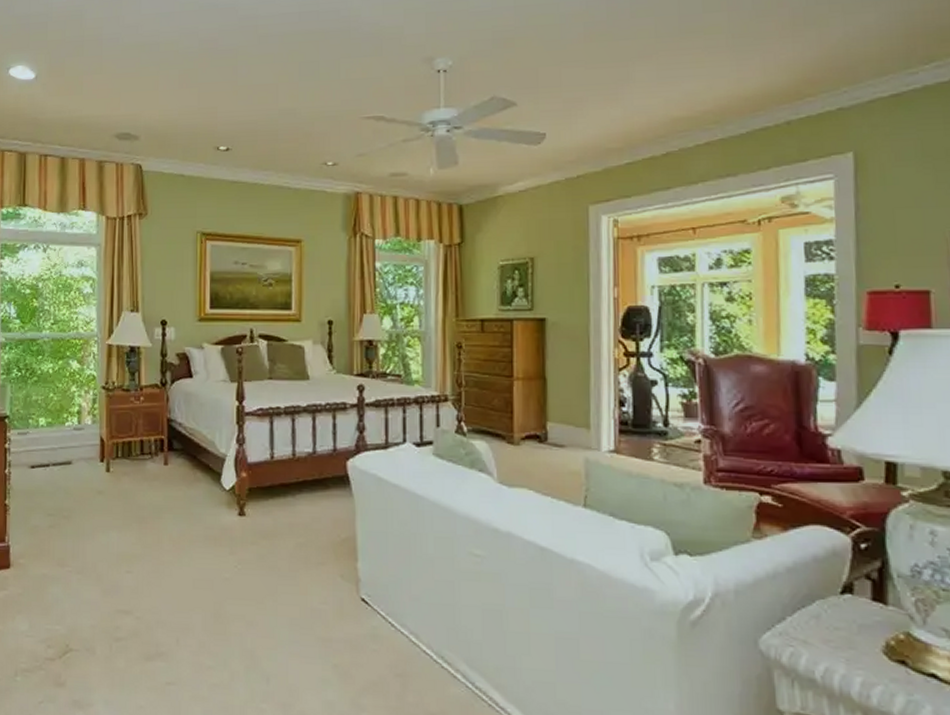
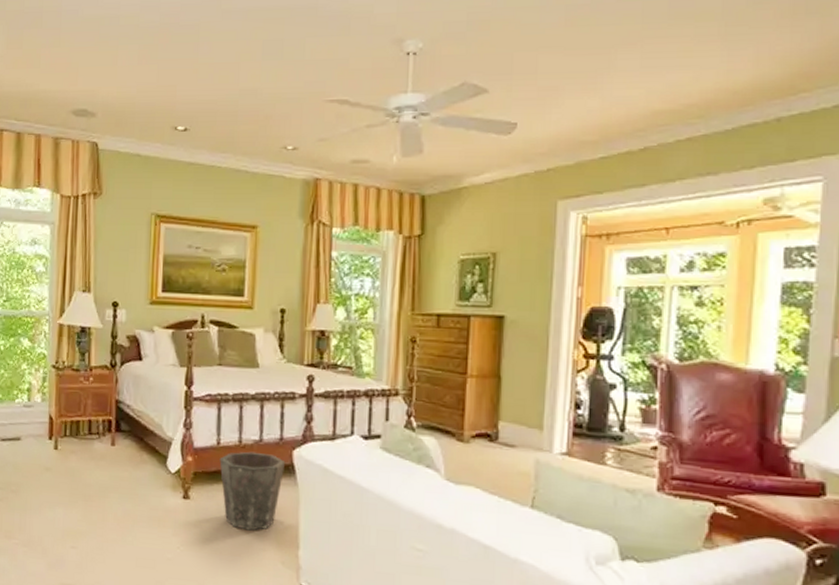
waste bin: none [274,464,340,545] -> present [219,451,286,531]

